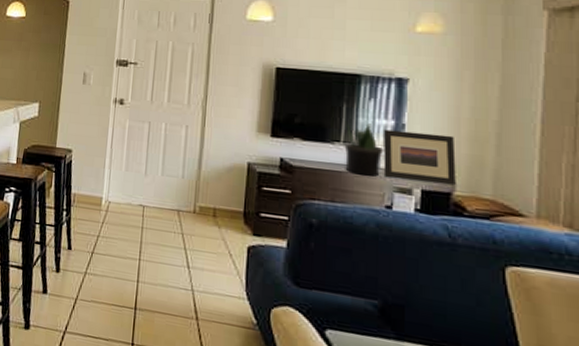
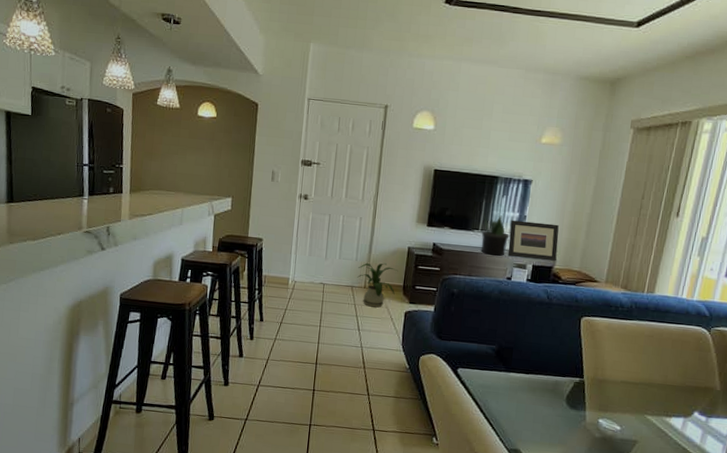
house plant: none [185,181,236,239] -> present [357,263,398,308]

